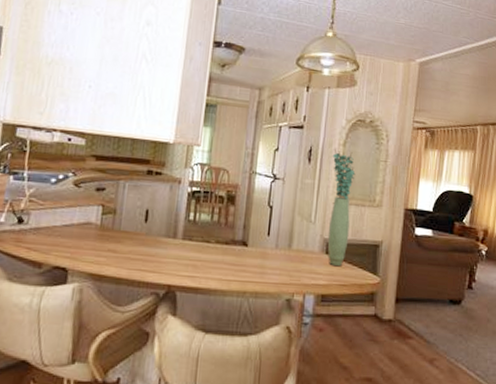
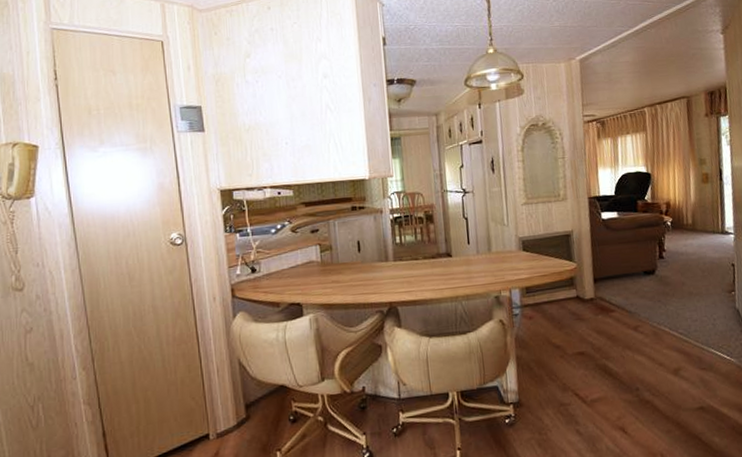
vase: present [327,148,356,267] -> none [513,154,542,261]

